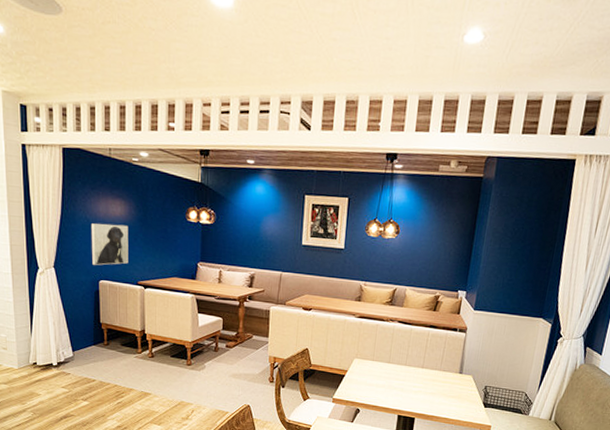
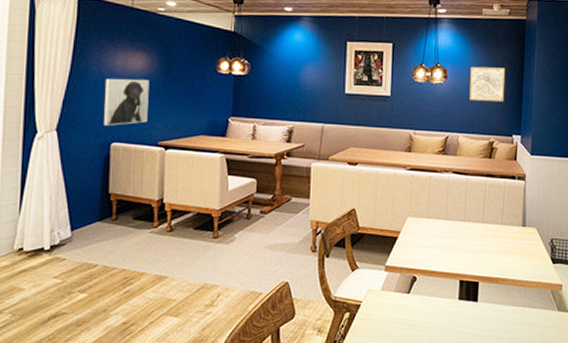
wall art: none [419,223,457,259] -> present [469,66,506,103]

